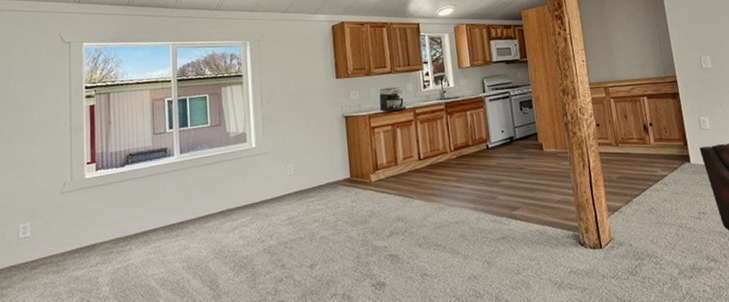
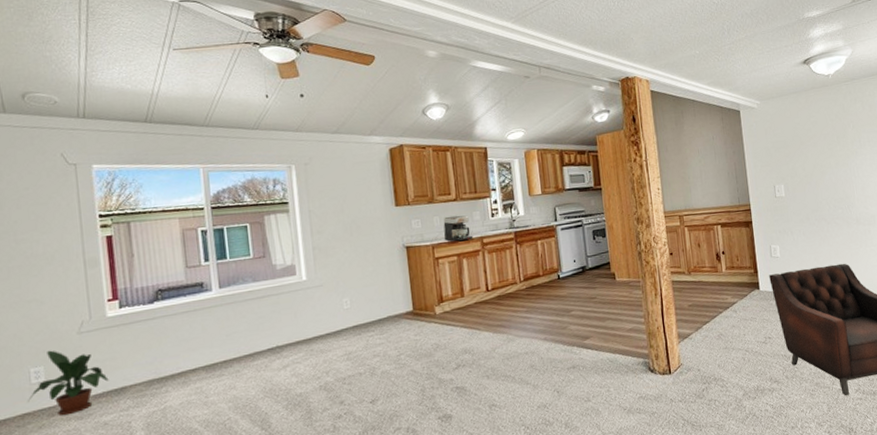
potted plant: none [15,208,83,269] -> present [28,350,109,415]

